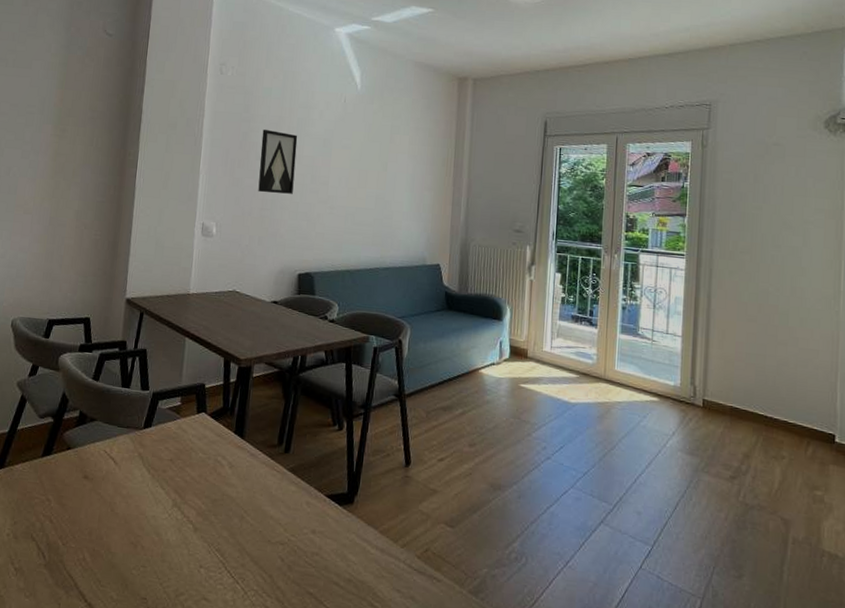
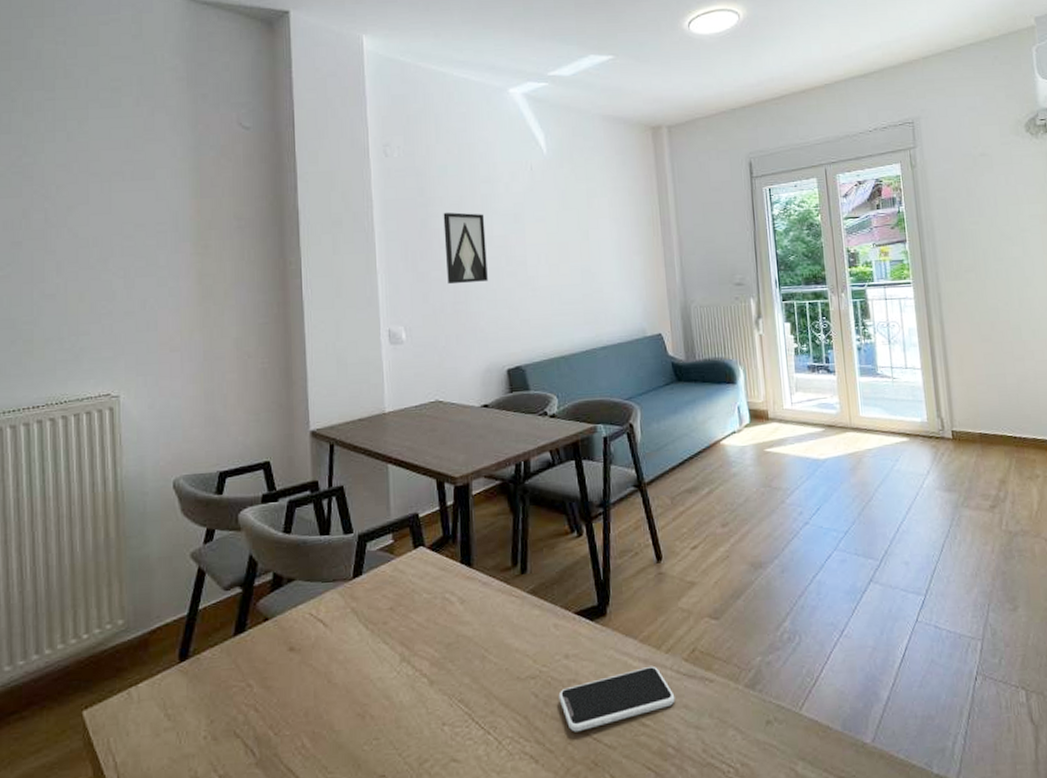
smartphone: none [301,555,404,599] -> present [558,666,675,732]

